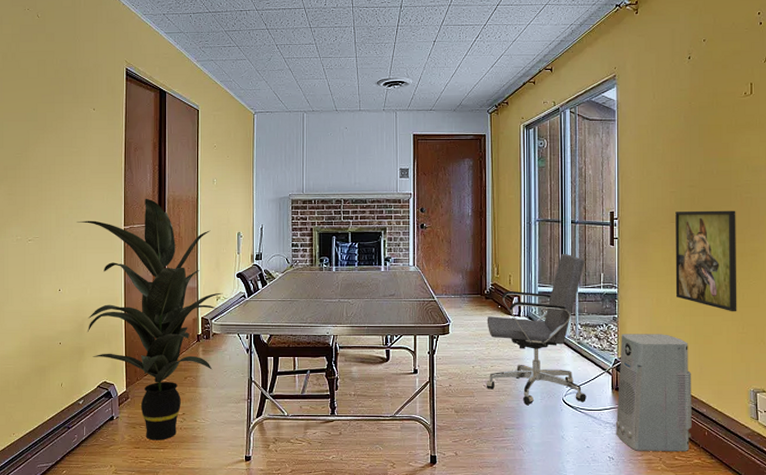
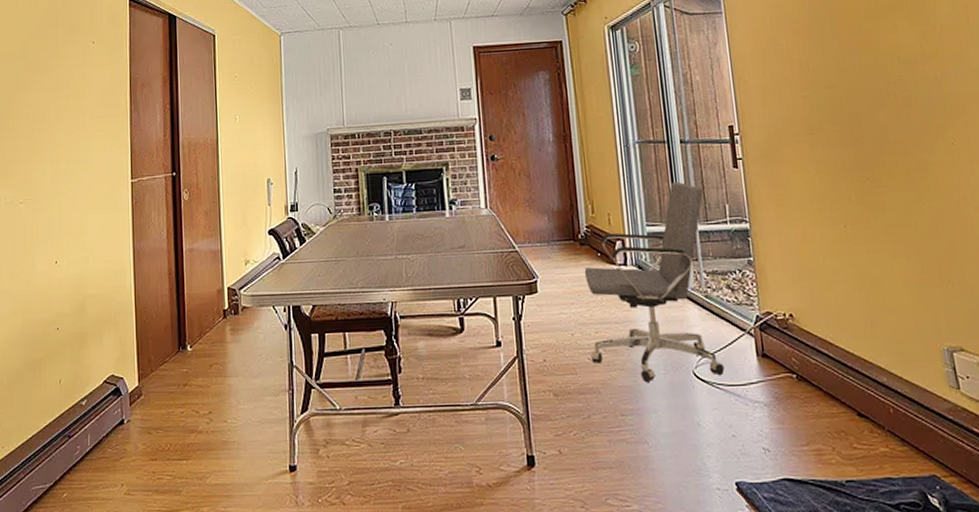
indoor plant: present [76,198,223,440] -> none [75,144,253,449]
air purifier: present [615,334,692,451] -> none [760,279,872,439]
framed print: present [675,210,737,312] -> none [812,114,911,246]

